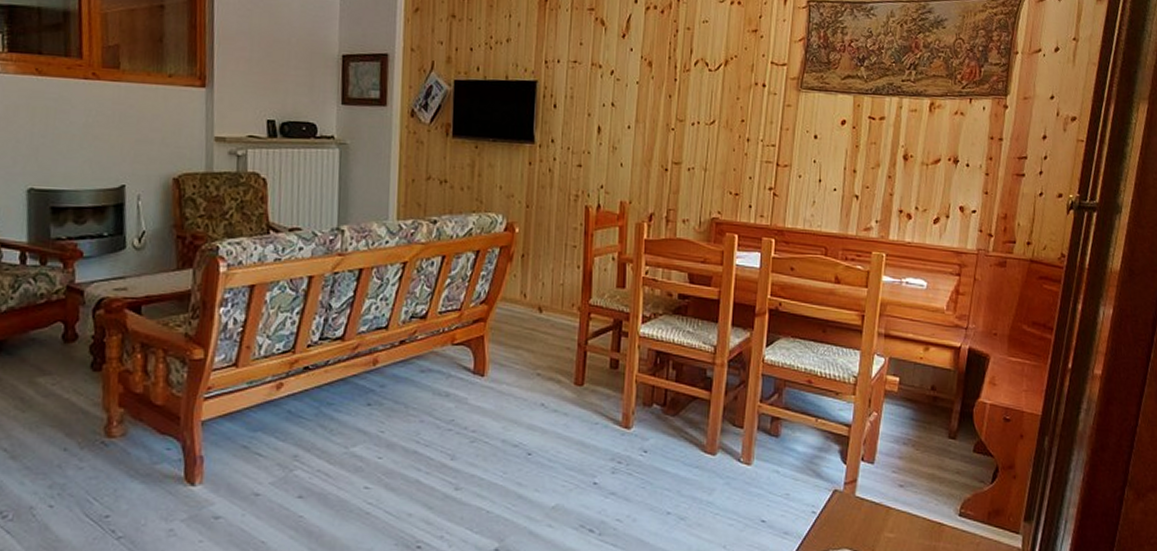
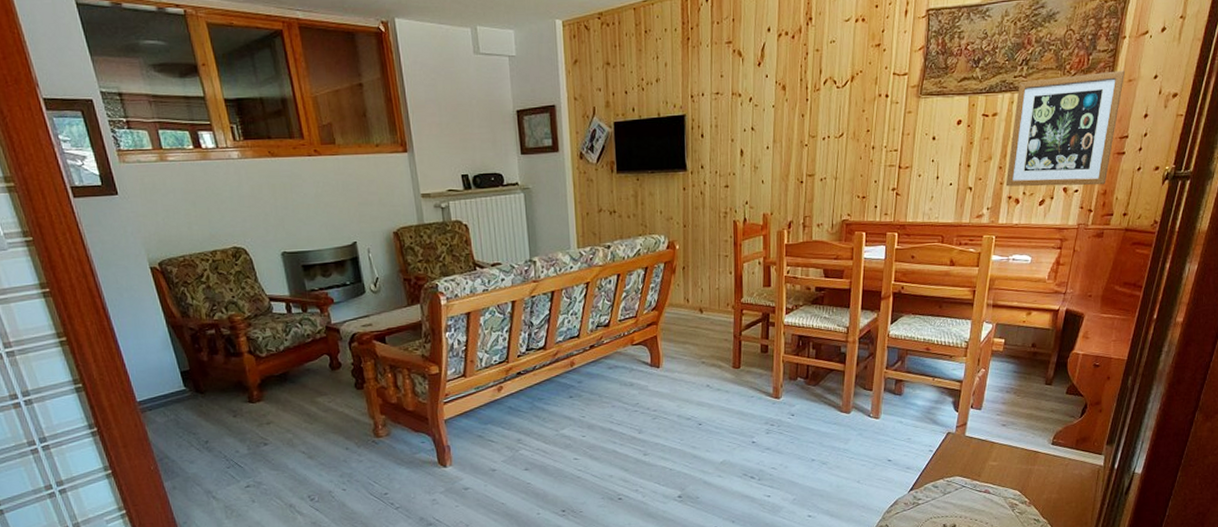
wall art: none [895,86,1019,208] -> present [1005,70,1125,187]

